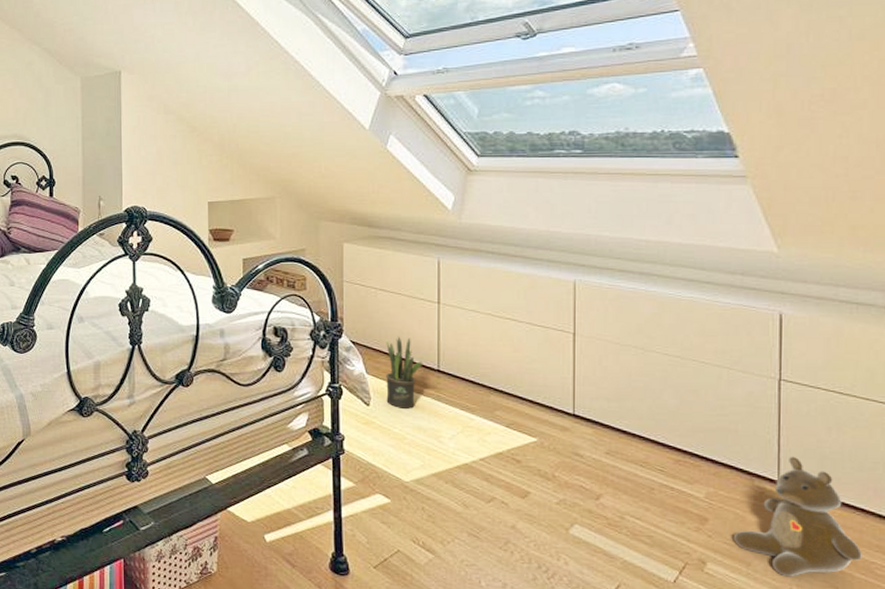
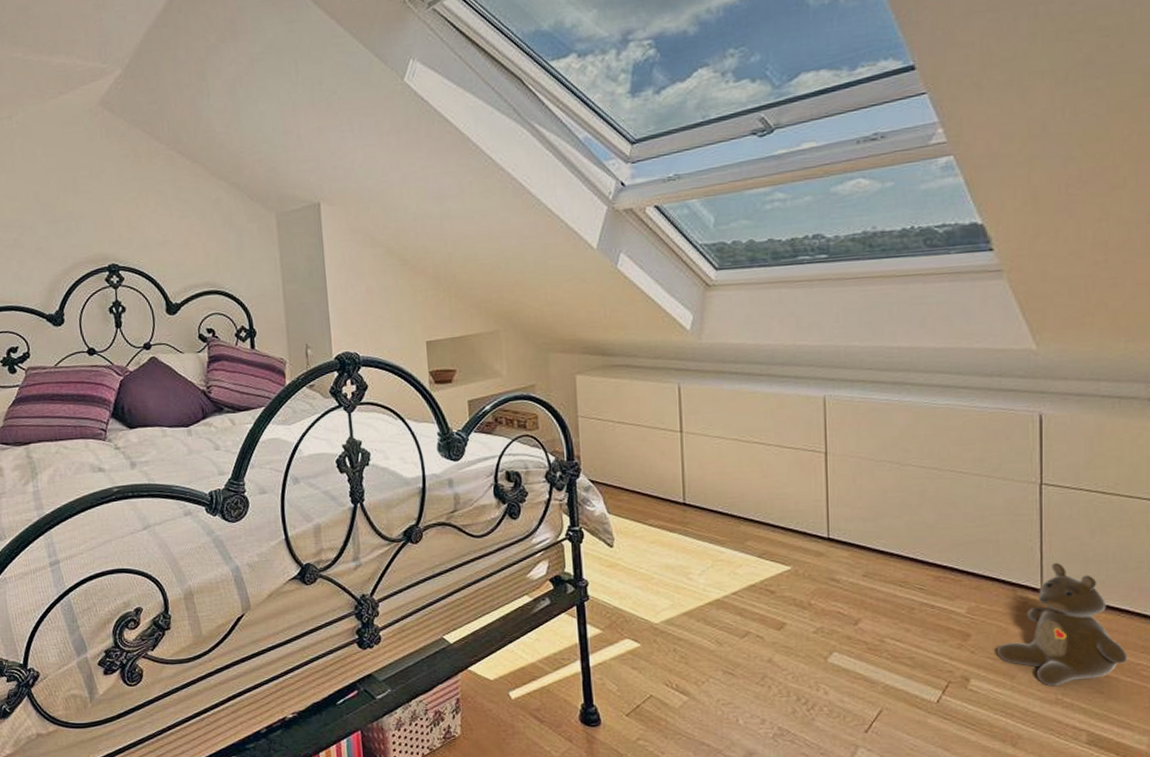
potted plant: present [386,336,422,409] -> none [627,470,667,547]

